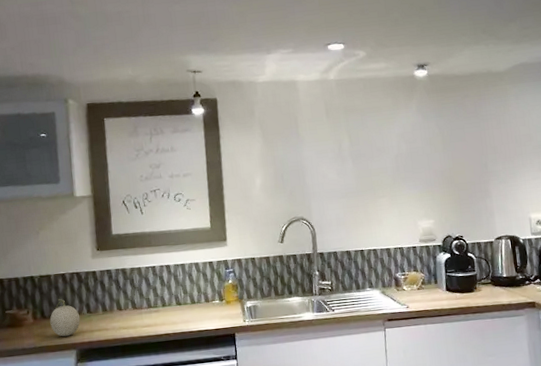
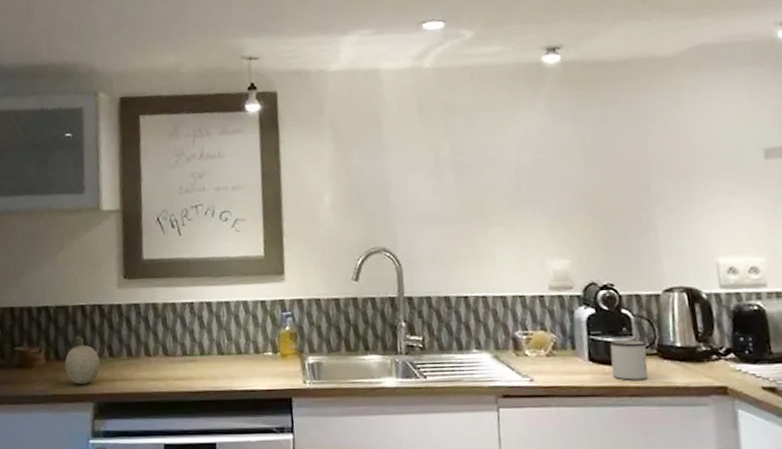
mug: none [459,273,485,302] -> present [609,339,648,380]

